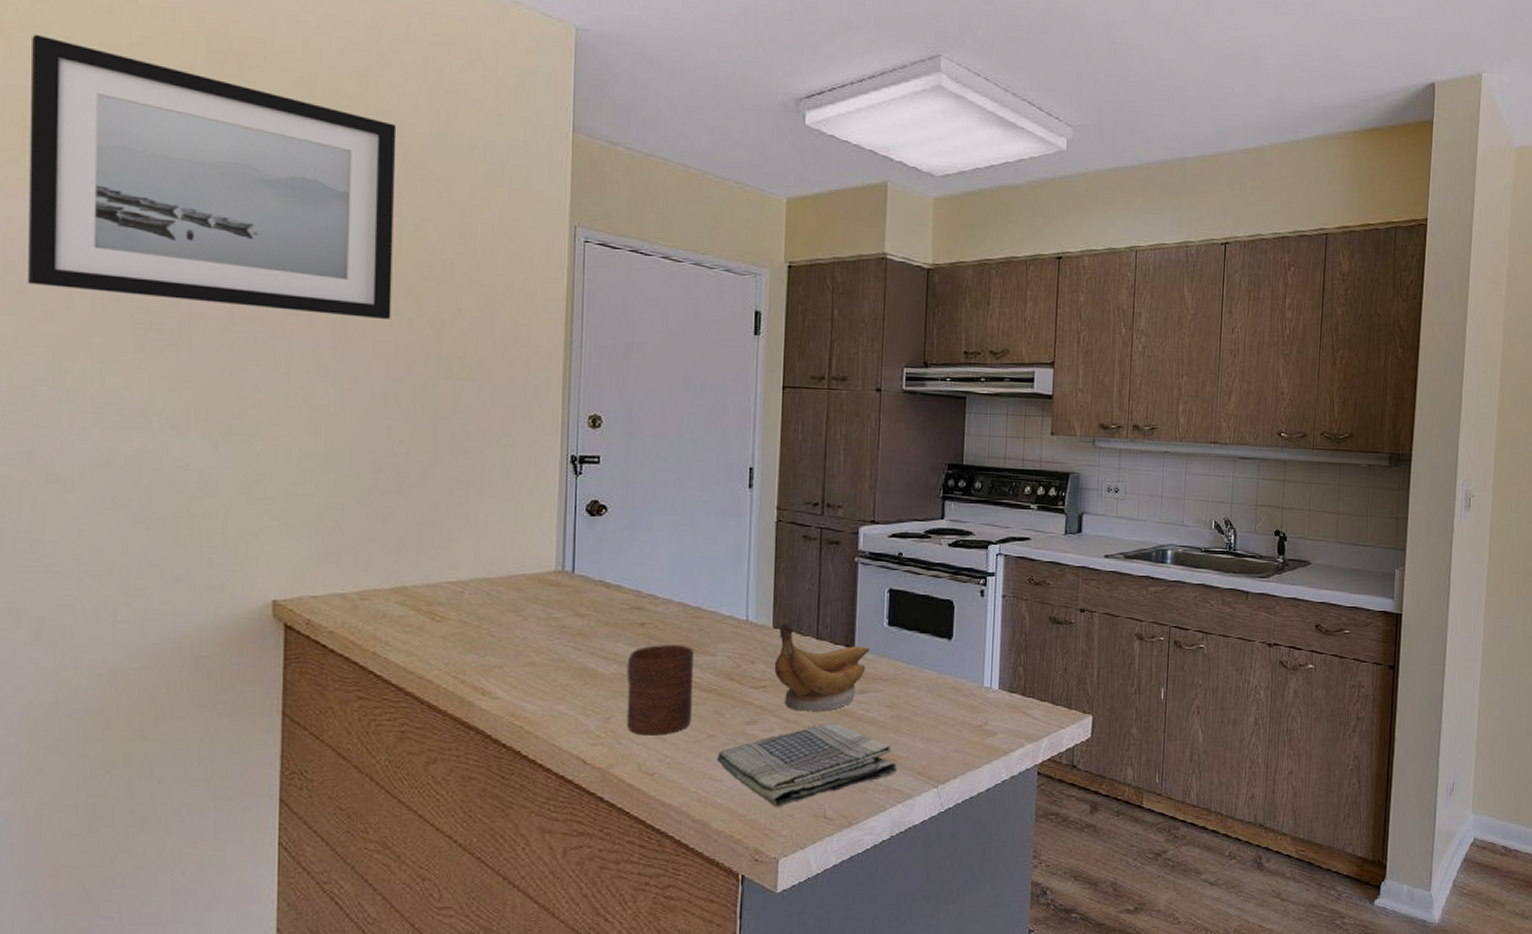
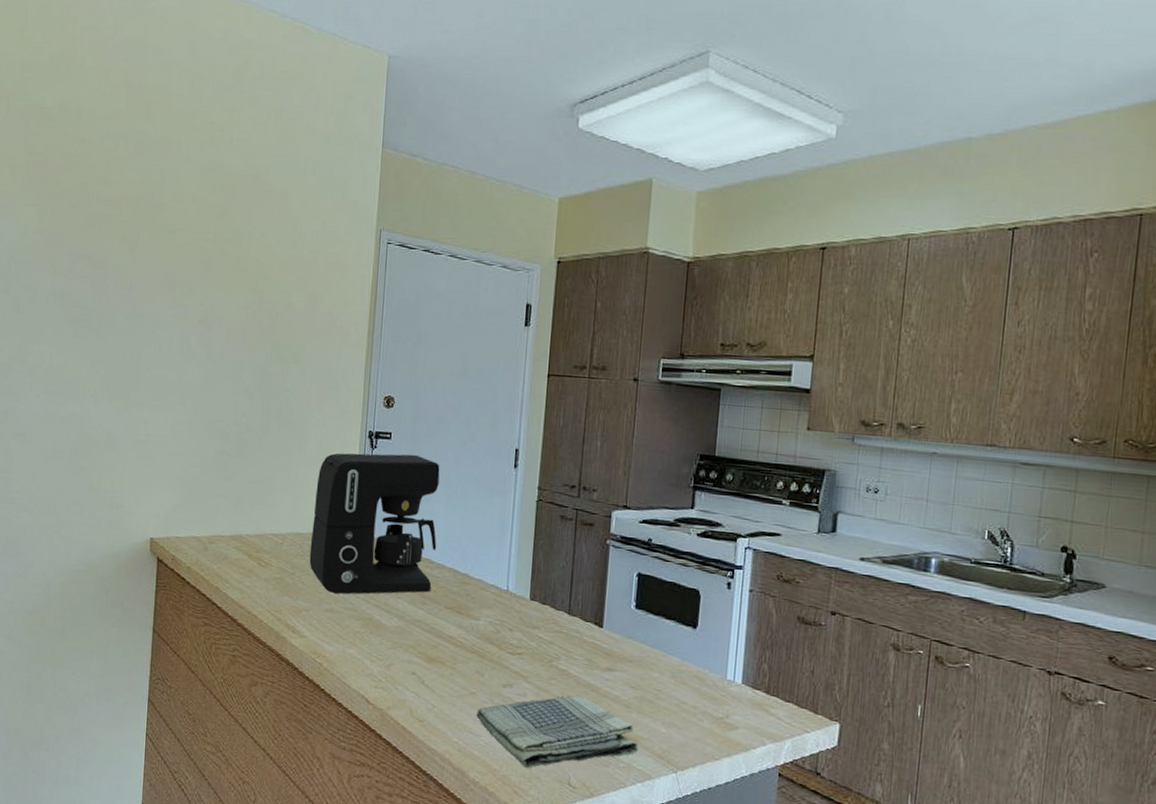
wall art: present [27,34,397,320] -> none [10,96,251,313]
coffee maker: none [500,479,662,644] -> present [309,453,440,594]
cup: present [626,645,695,736] -> none [403,604,461,687]
banana: present [774,623,870,713] -> none [529,596,617,684]

